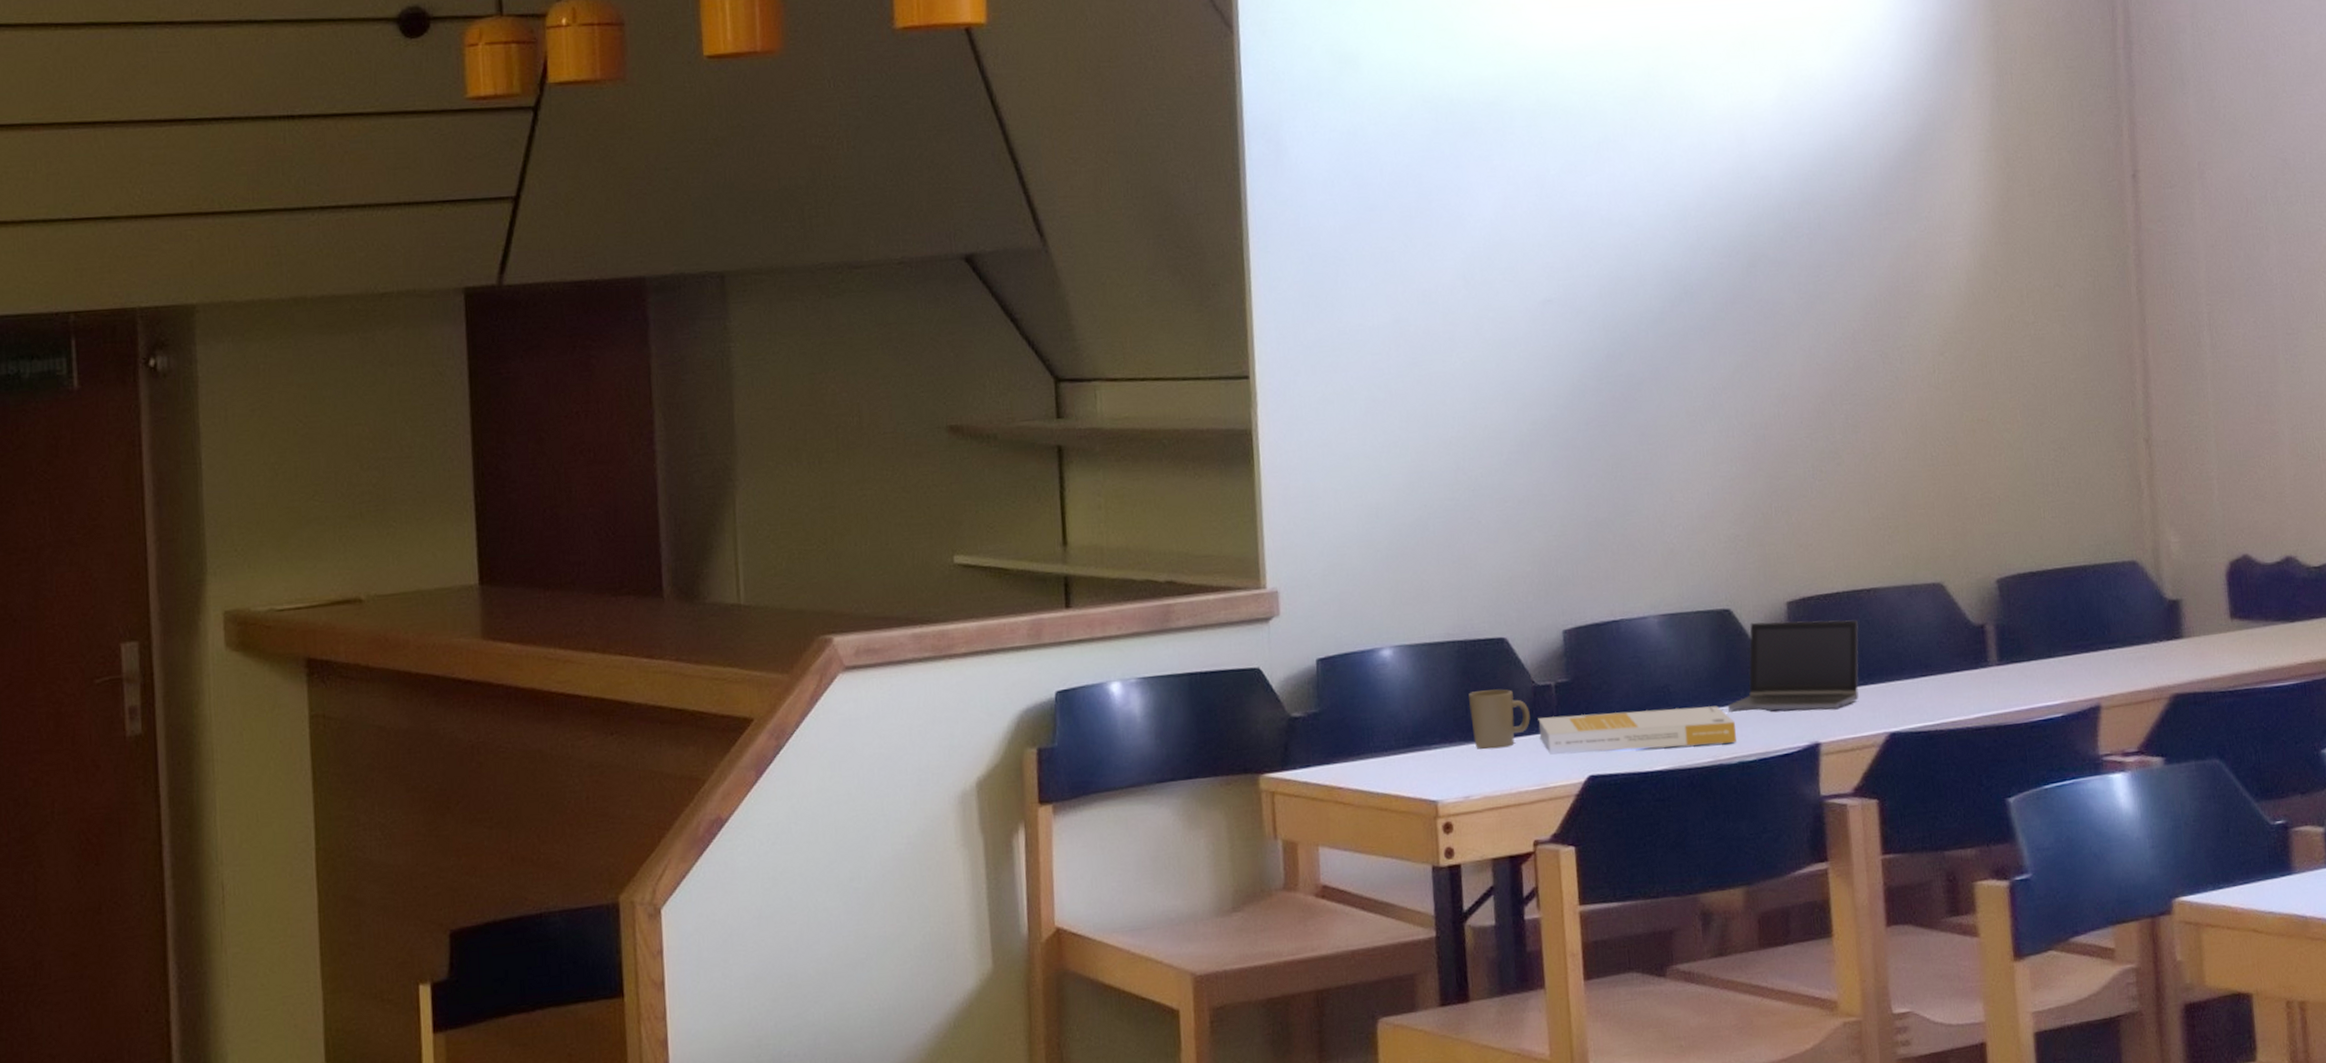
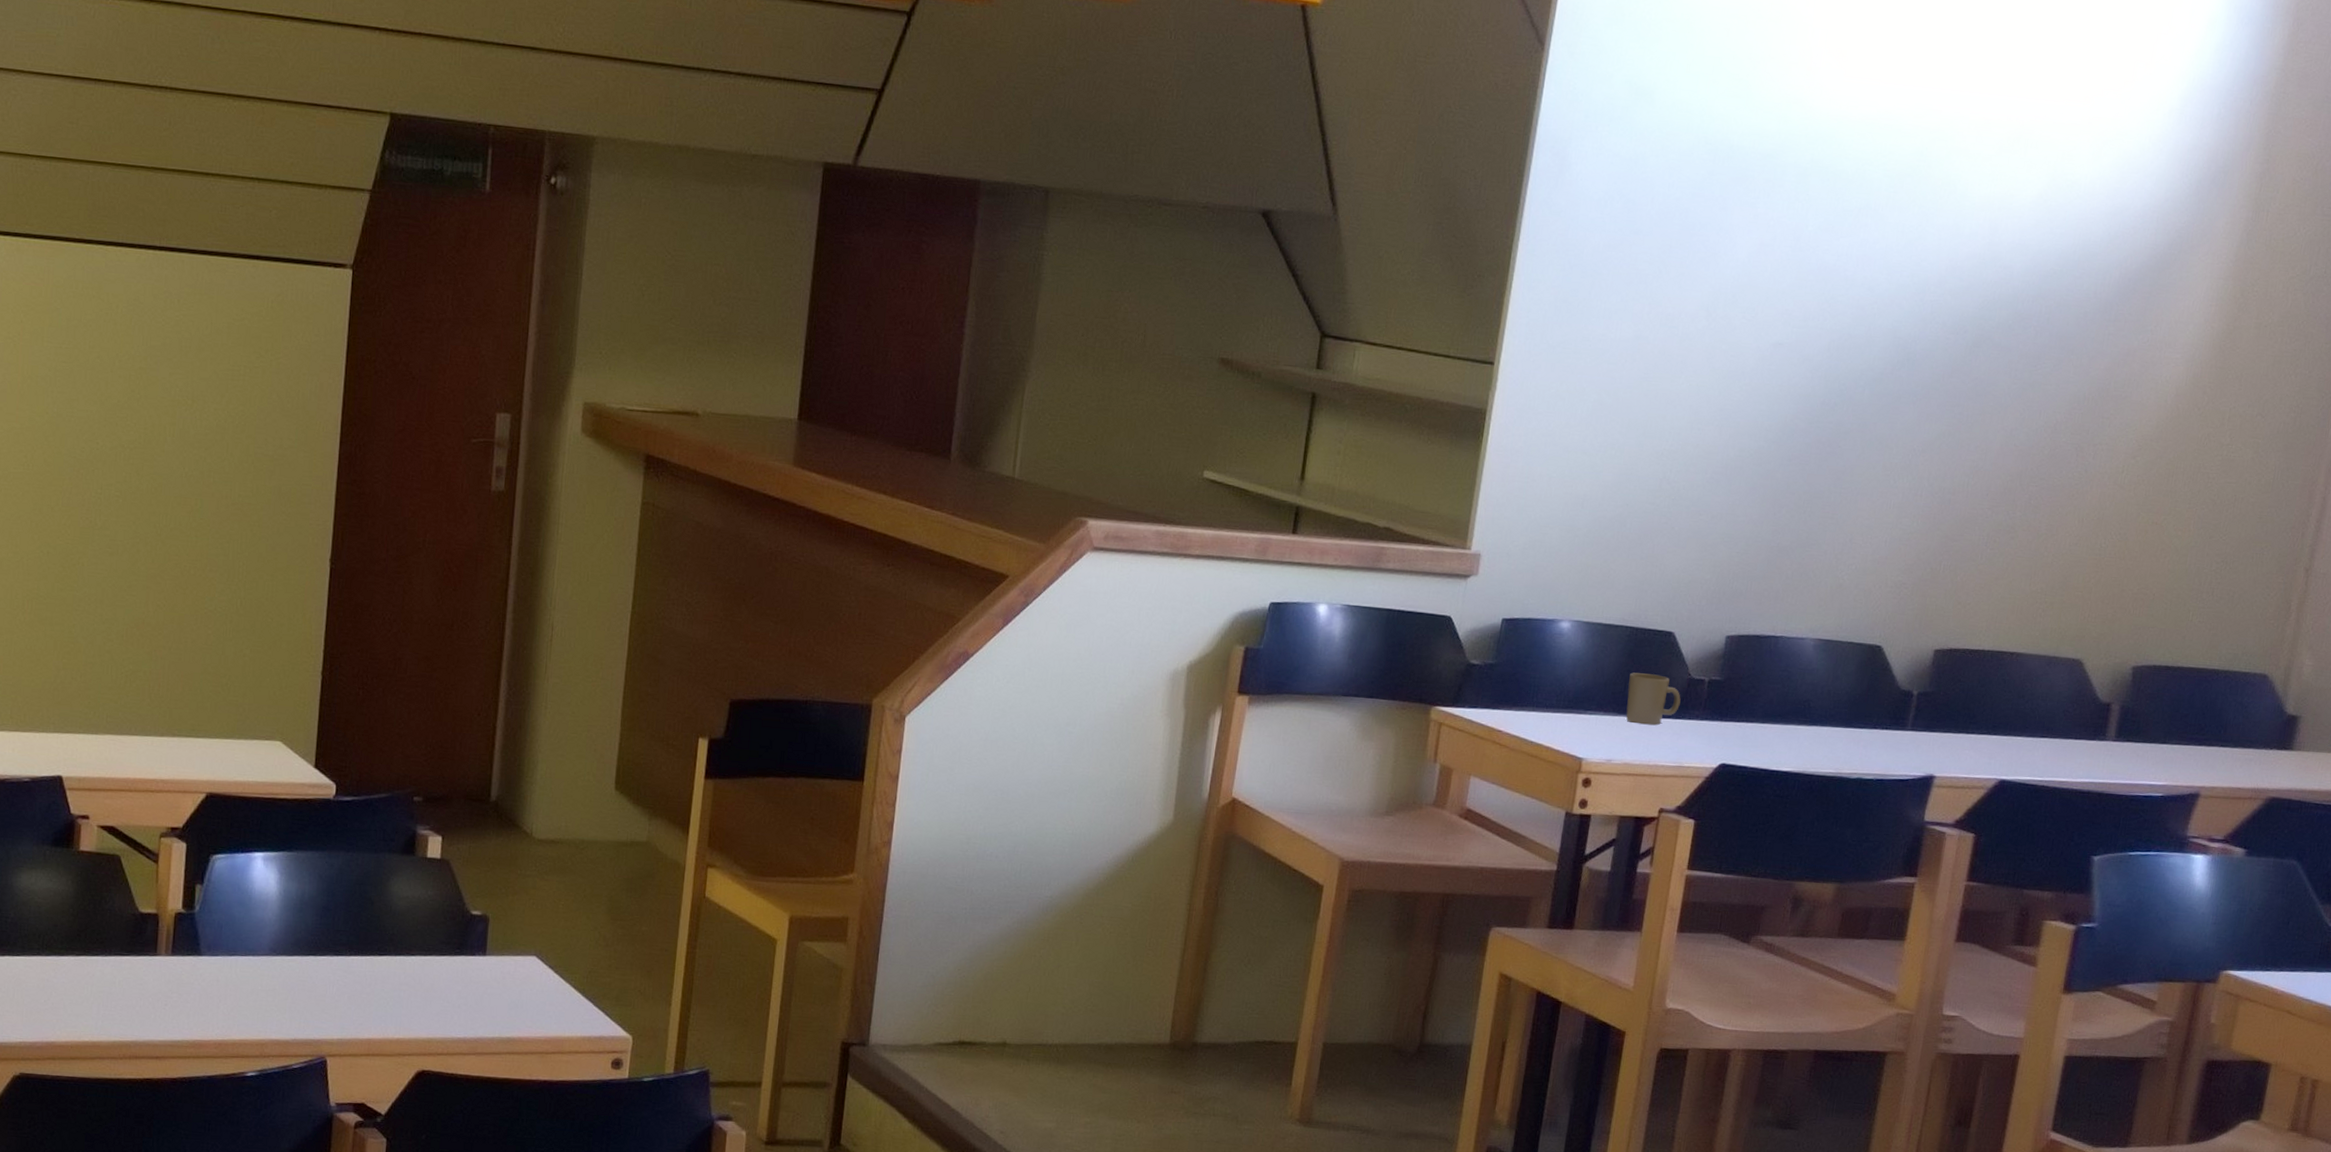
book: present [1538,706,1737,755] -> none [1684,706,1862,762]
laptop computer: present [1728,620,1859,712] -> none [1859,661,1996,751]

